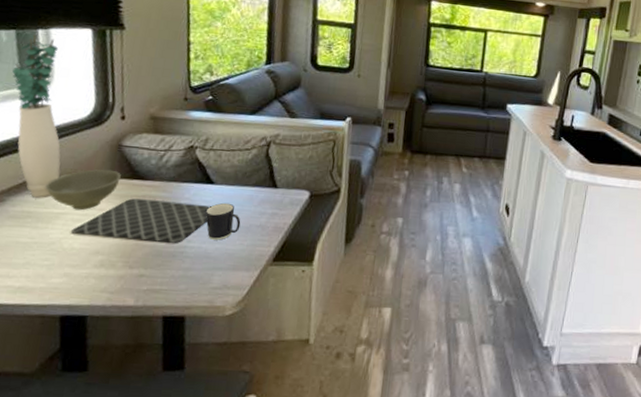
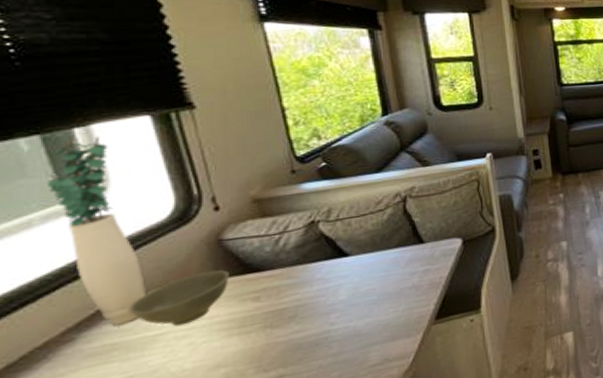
placemat: present [71,198,211,244] -> none [178,279,351,354]
mug: present [205,202,241,240] -> none [345,271,390,316]

